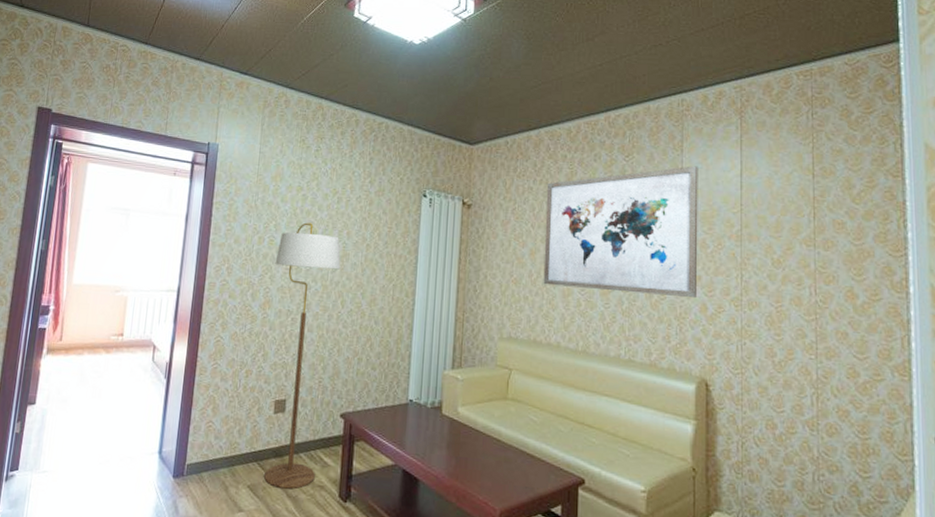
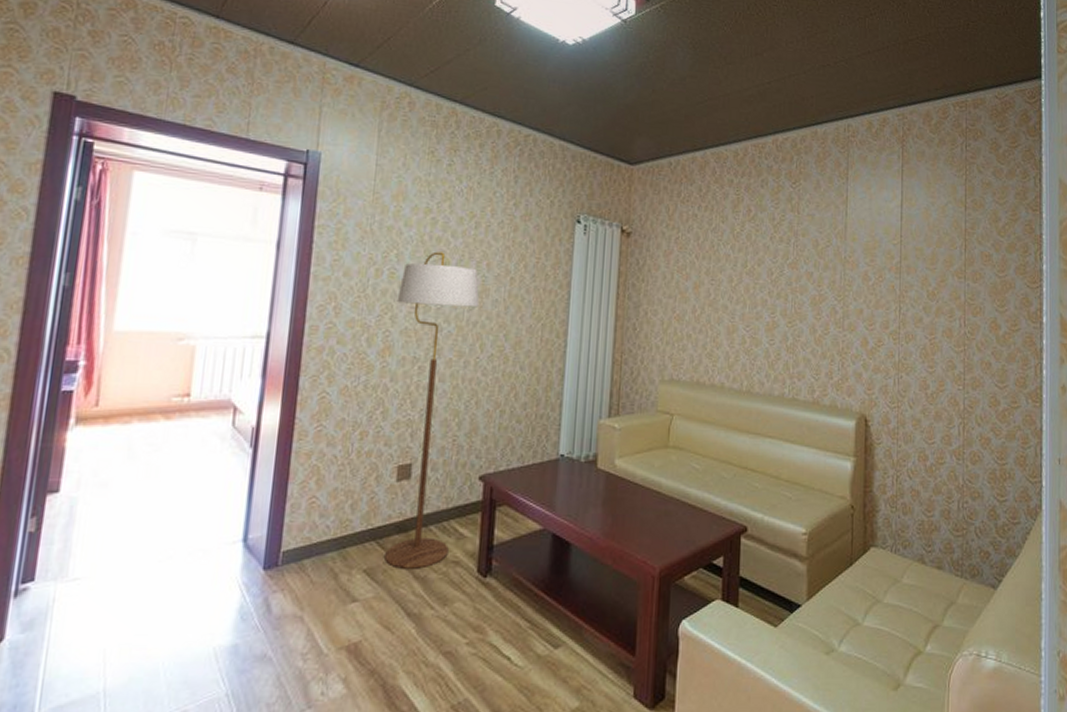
wall art: present [543,166,698,297] -> none [707,195,862,331]

